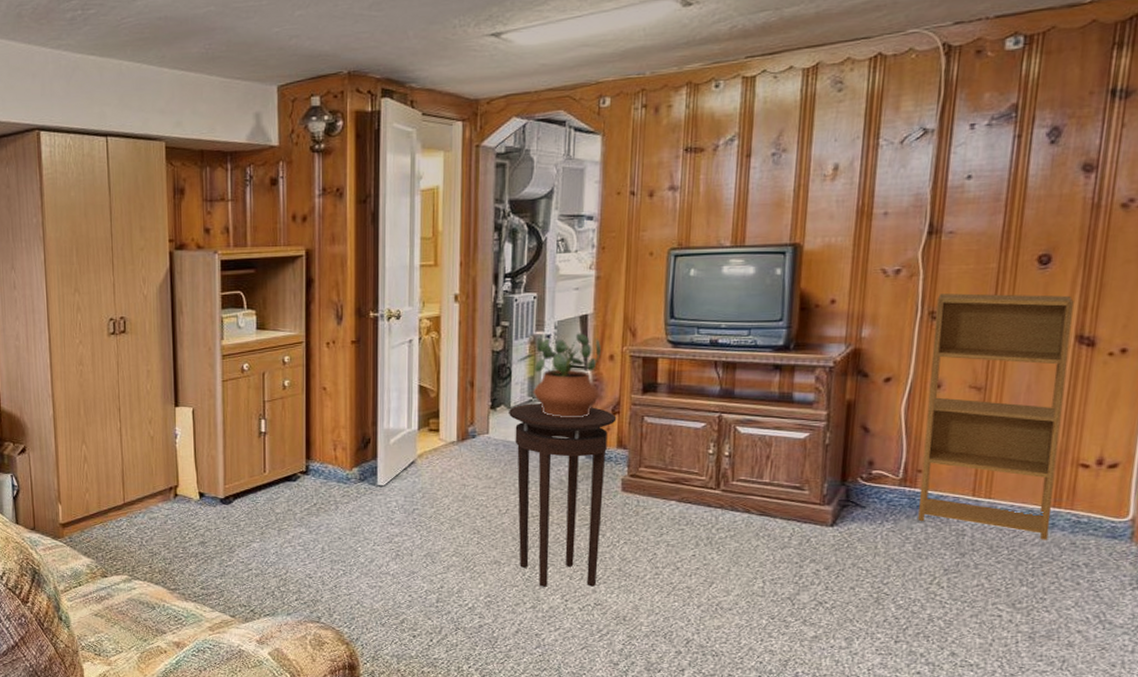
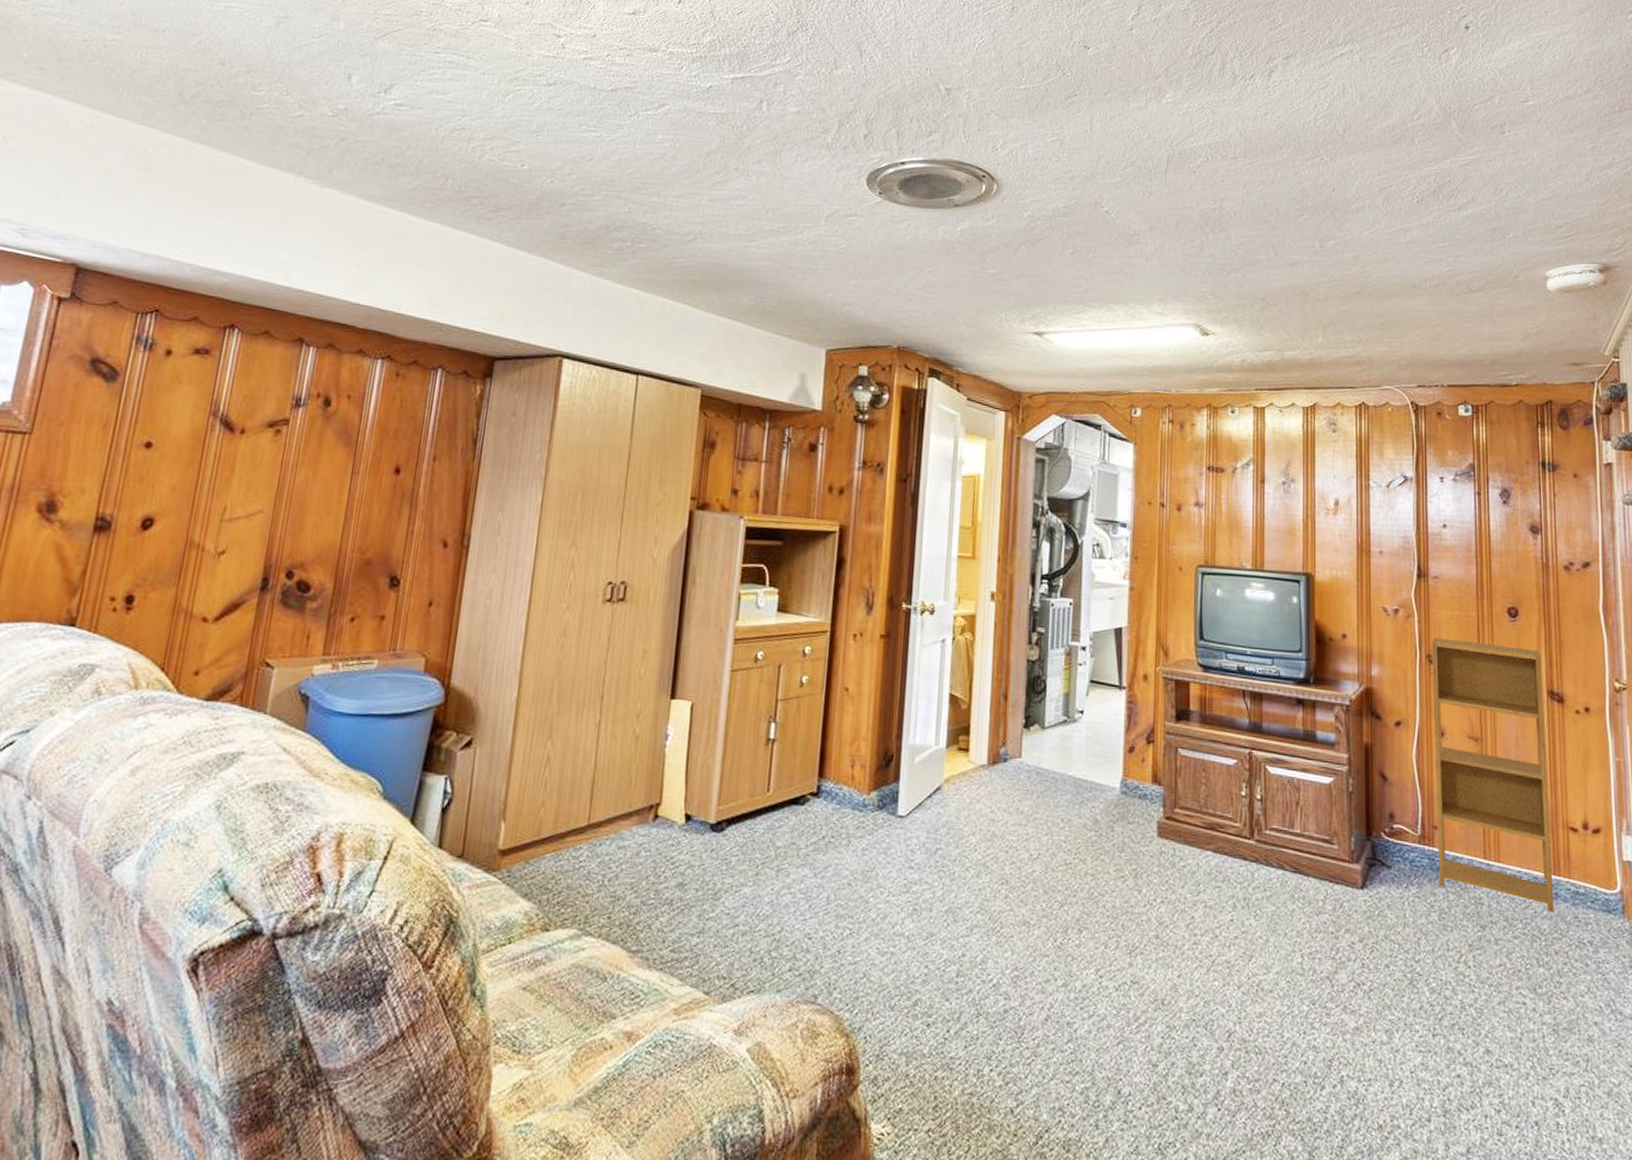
stool: present [508,403,617,587] -> none [1042,724,1151,959]
potted plant: present [517,333,601,418] -> none [1053,647,1135,745]

